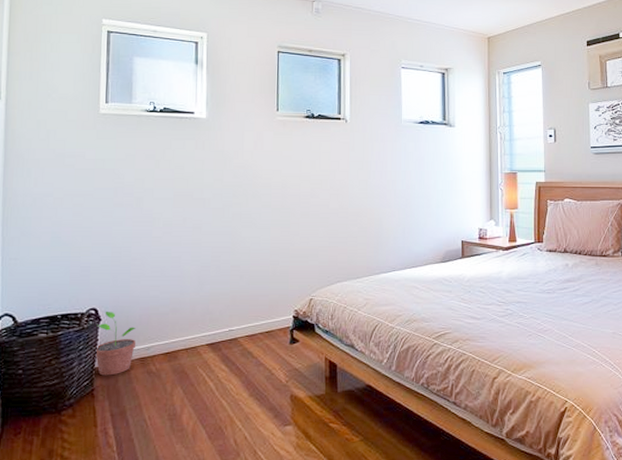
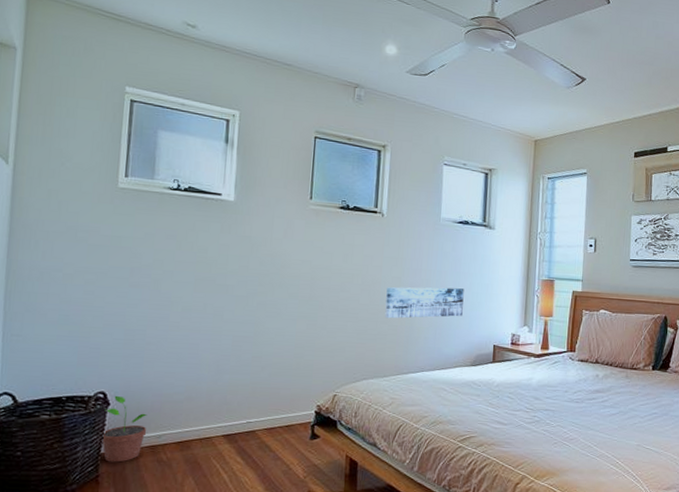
wall art: none [353,187,429,221] -> present [385,287,464,319]

